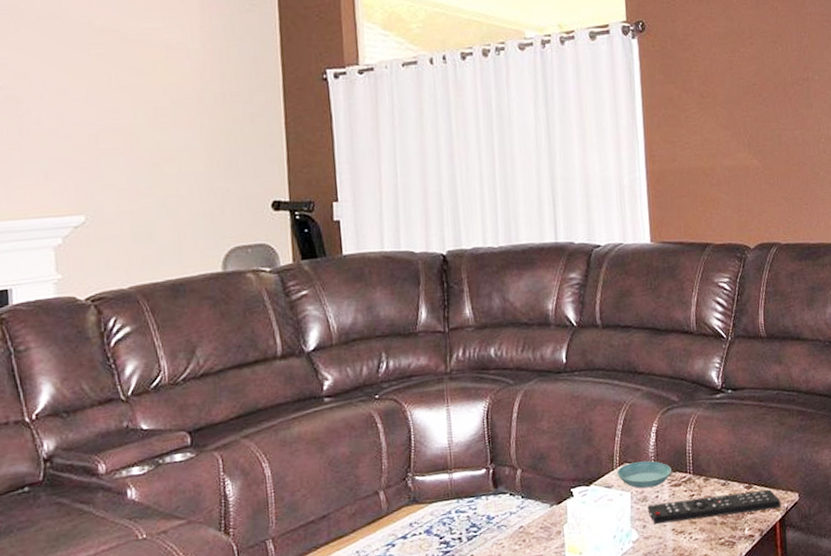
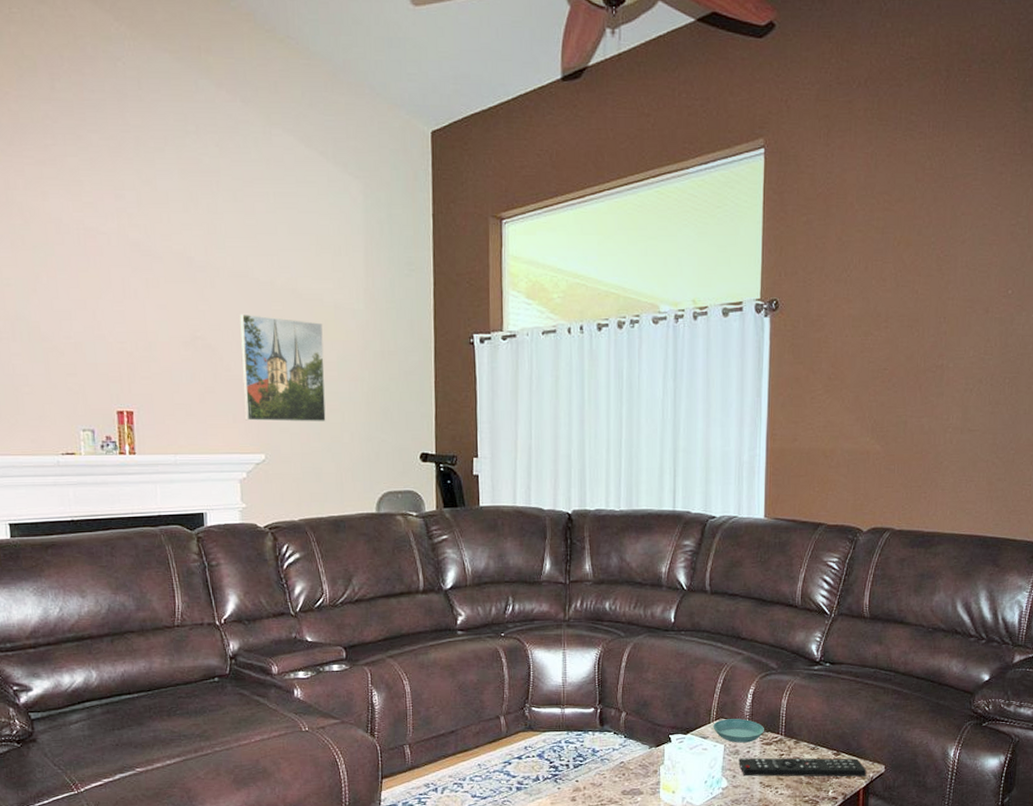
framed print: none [51,59,159,179] -> present [239,313,326,422]

